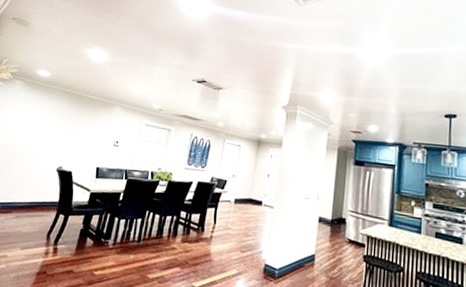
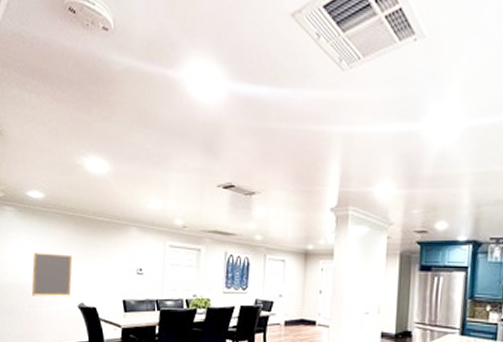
home mirror: none [18,120,62,159] -> present [31,253,73,297]

